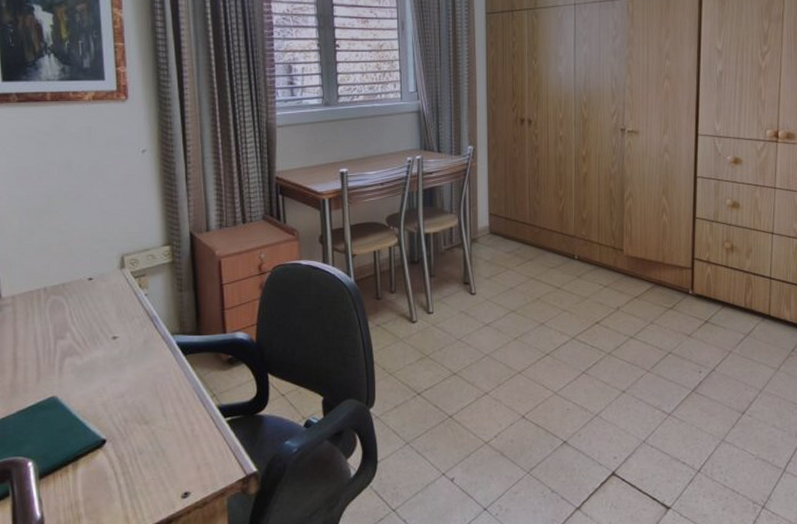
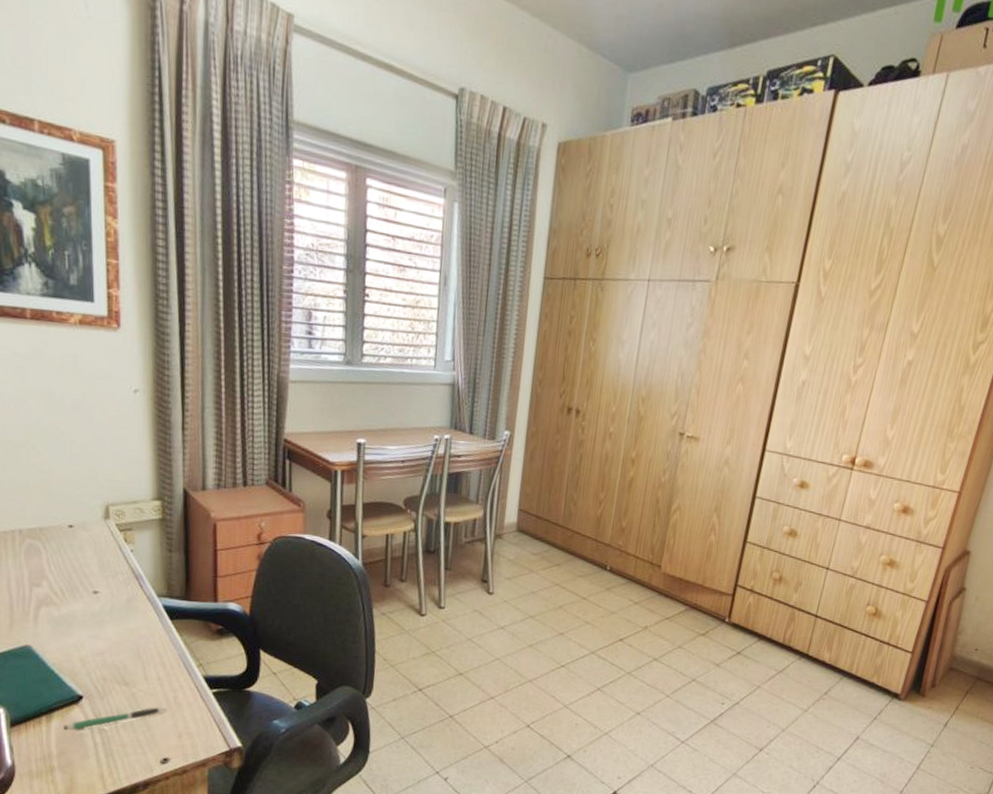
pen: none [89,441,186,476] -> present [64,707,168,732]

